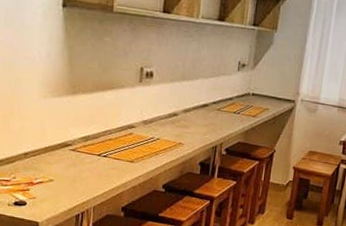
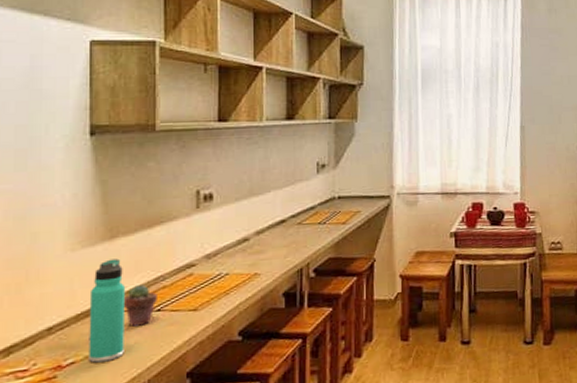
thermos bottle: none [52,110,82,187] -> present [89,258,126,363]
potted succulent: none [80,134,105,166] -> present [124,284,157,327]

